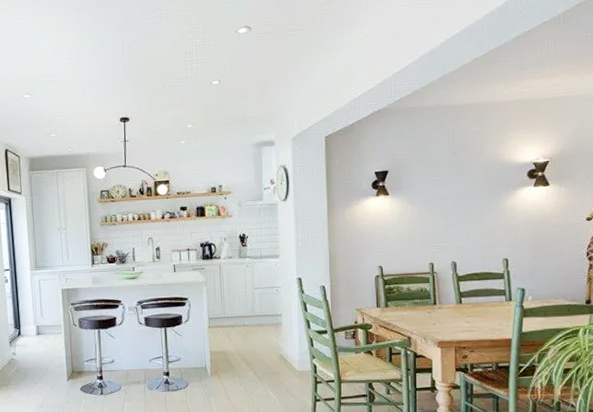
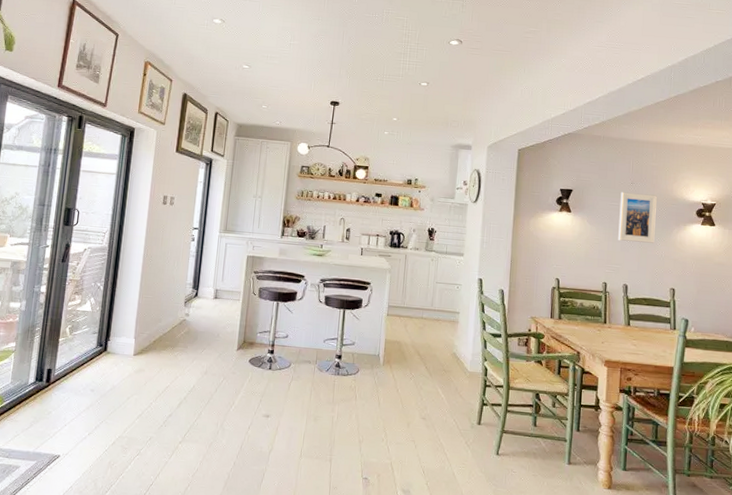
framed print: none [441,162,482,217] -> present [618,192,657,243]

